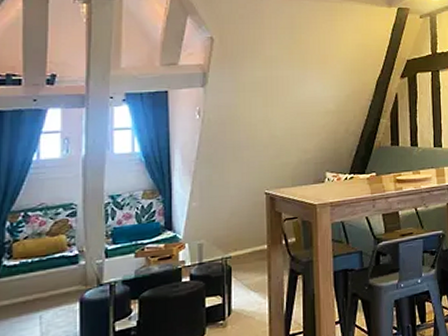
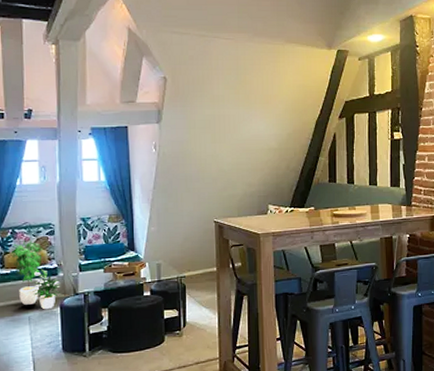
potted plant: none [21,223,82,306] -> present [10,239,61,310]

